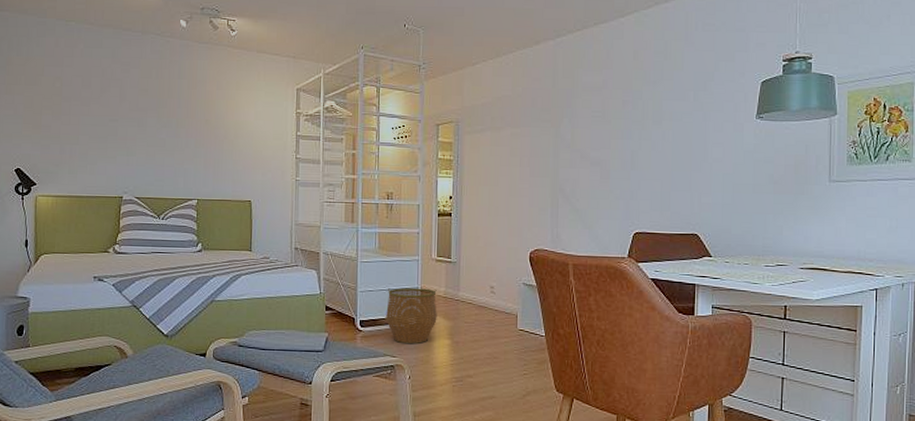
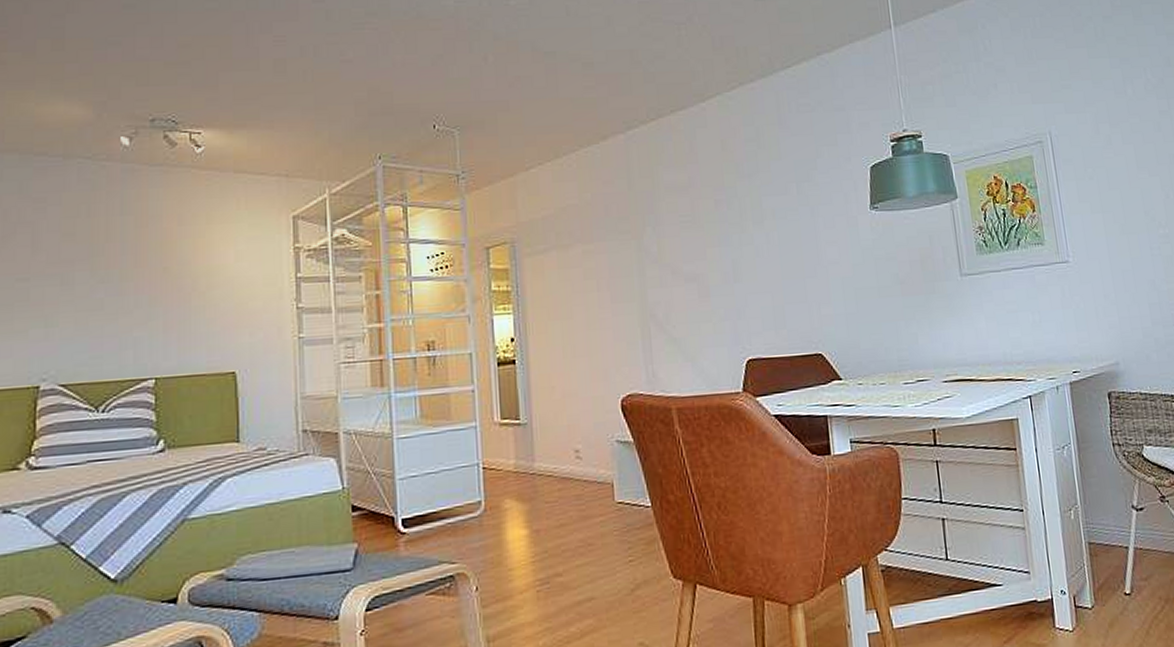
basket: present [386,287,437,345] -> none [437,463,508,544]

